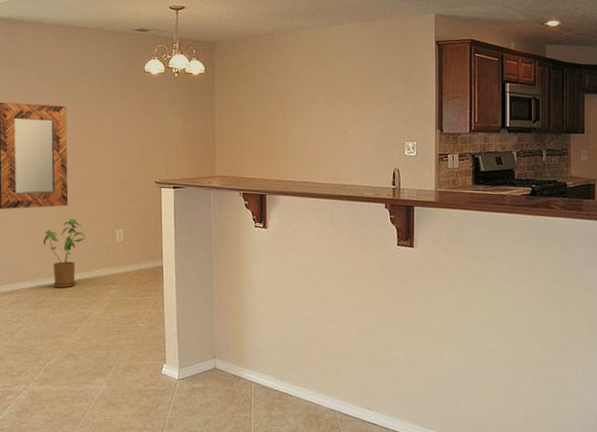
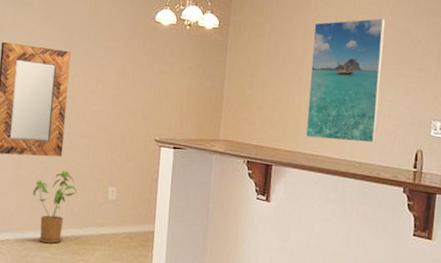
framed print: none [293,53,358,167] -> present [305,18,386,143]

